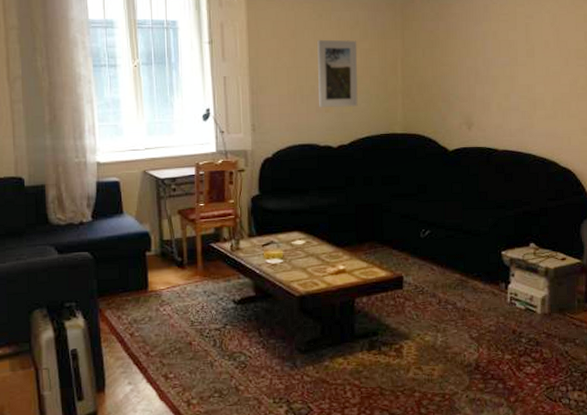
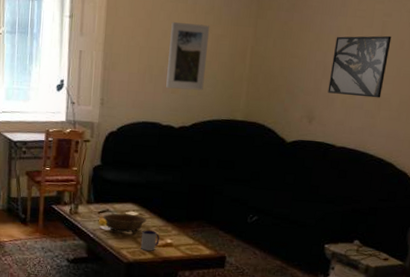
decorative bowl: none [267,243,315,265] -> present [103,213,147,233]
mug: none [311,258,332,281] -> present [140,230,160,251]
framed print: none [482,37,536,99] -> present [328,35,392,98]

